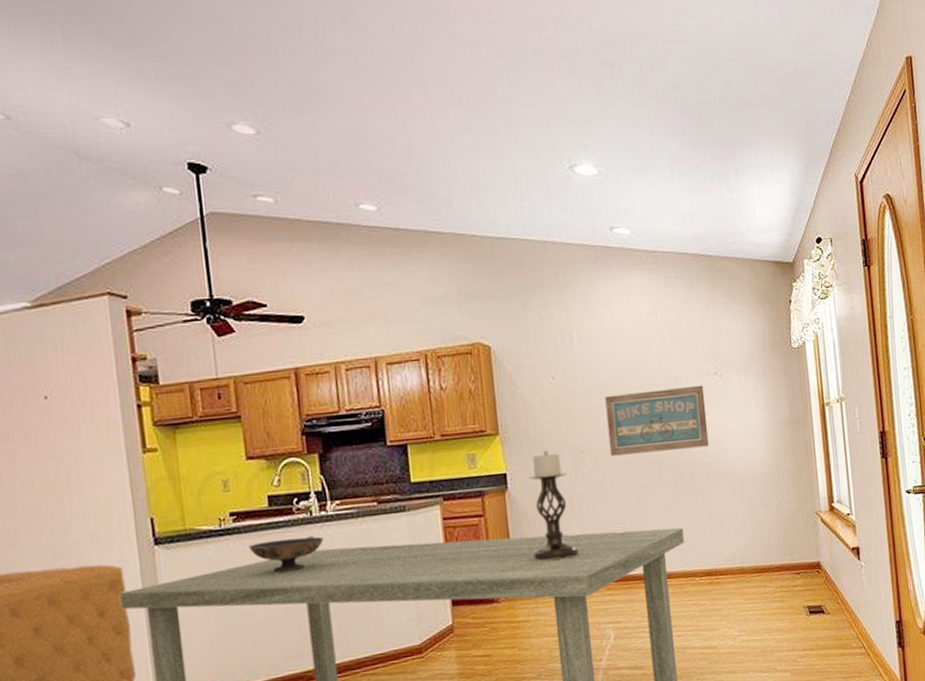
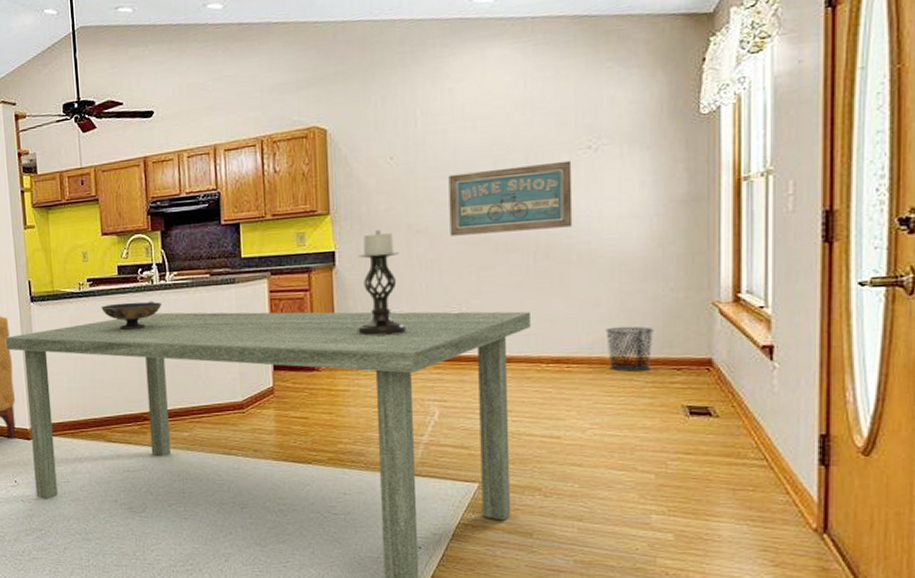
waste bin: none [742,536,778,579] -> present [606,326,653,372]

